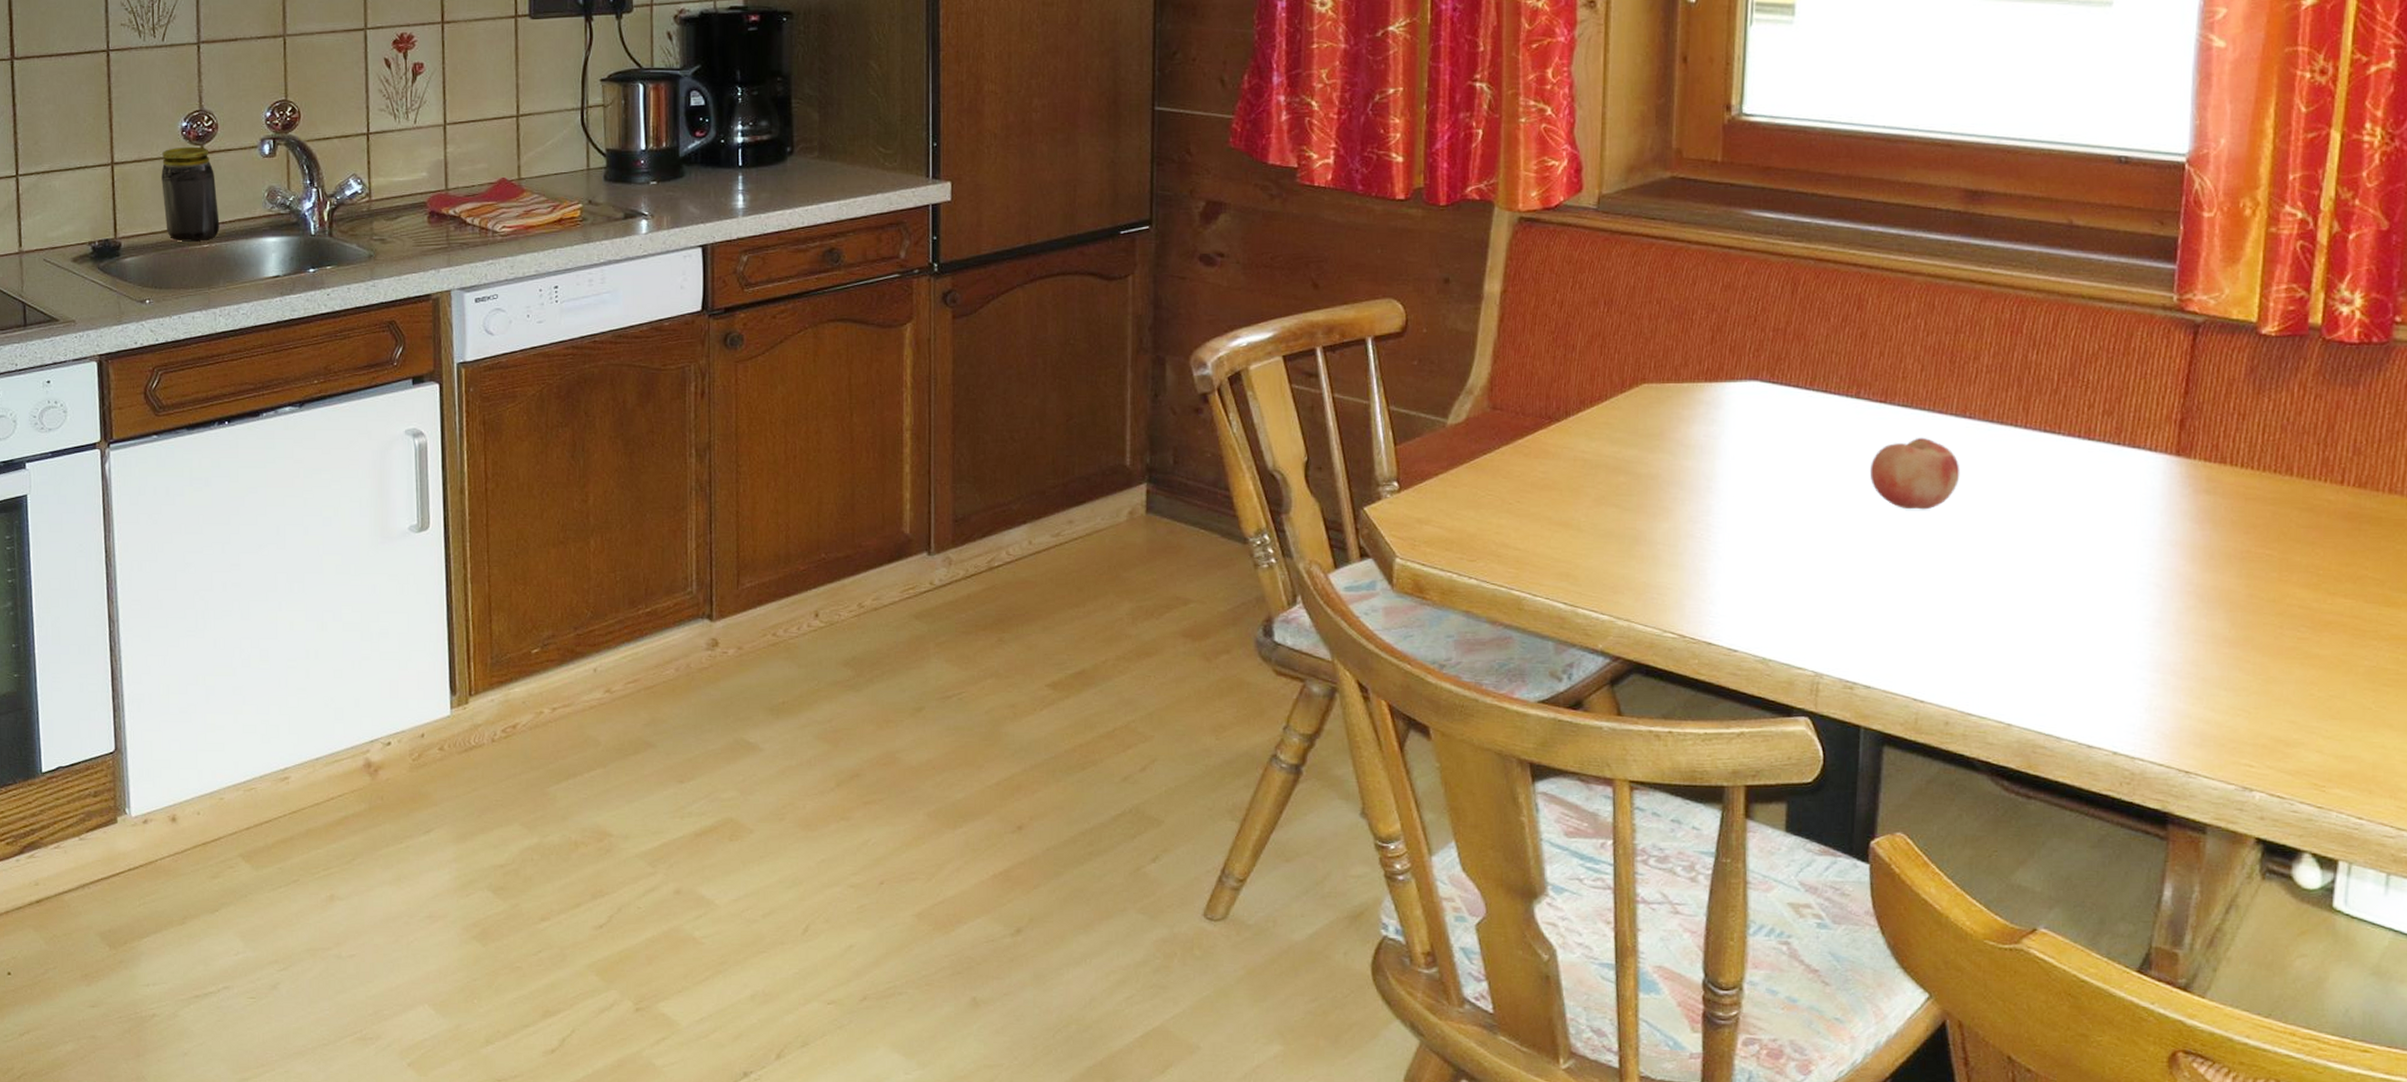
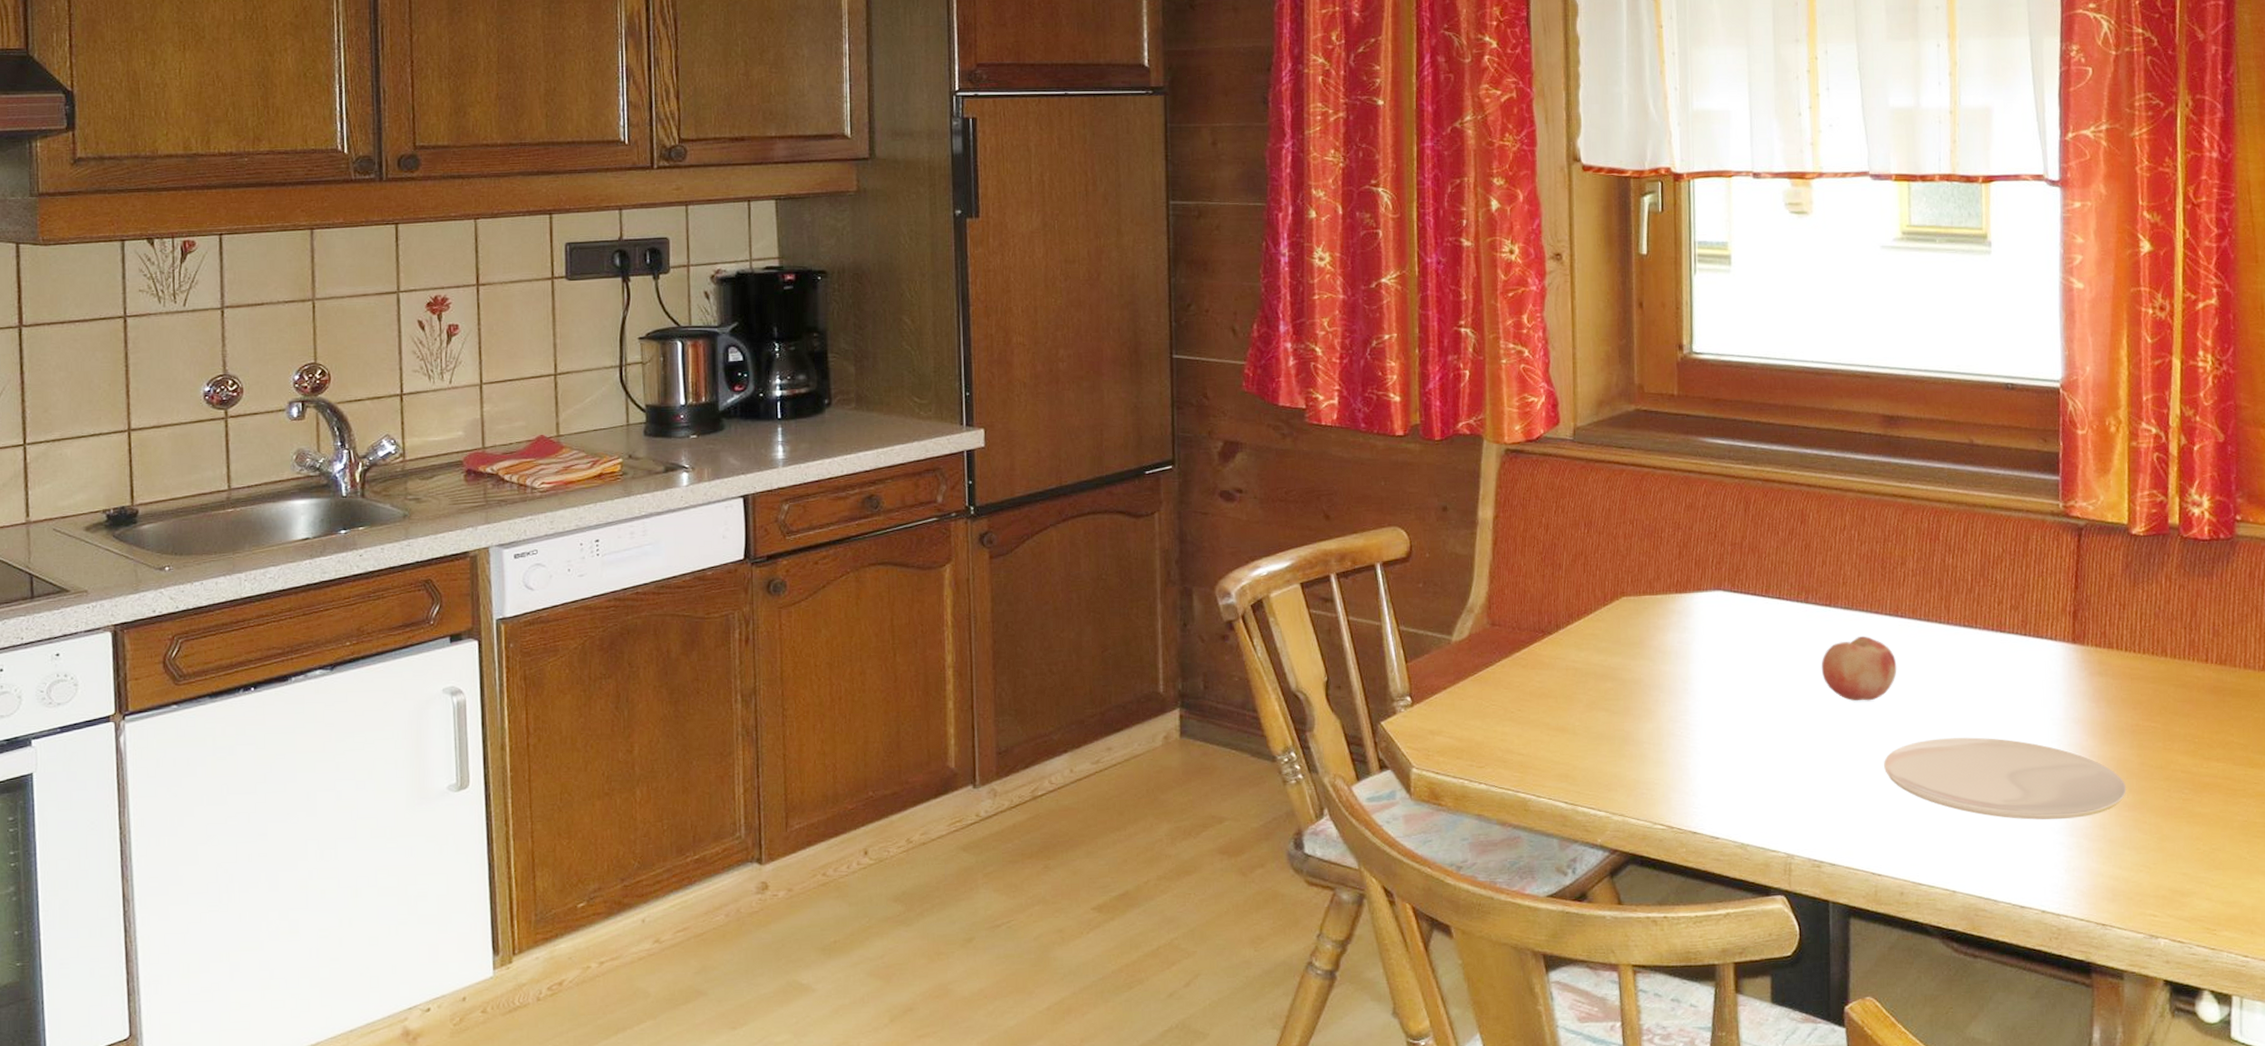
jar: present [161,147,220,242] -> none [182,412,245,507]
plate: none [1936,555,2229,653] -> present [1884,737,2127,820]

